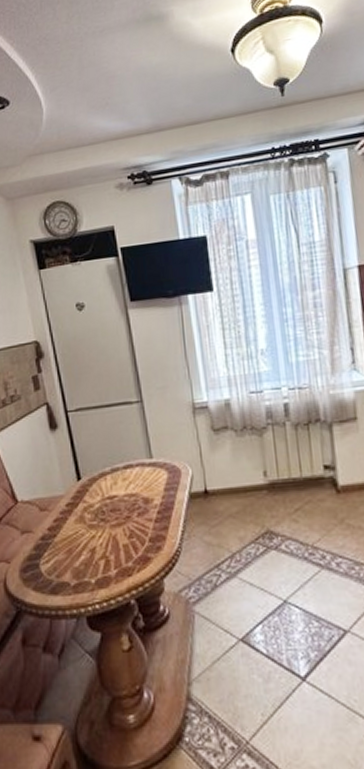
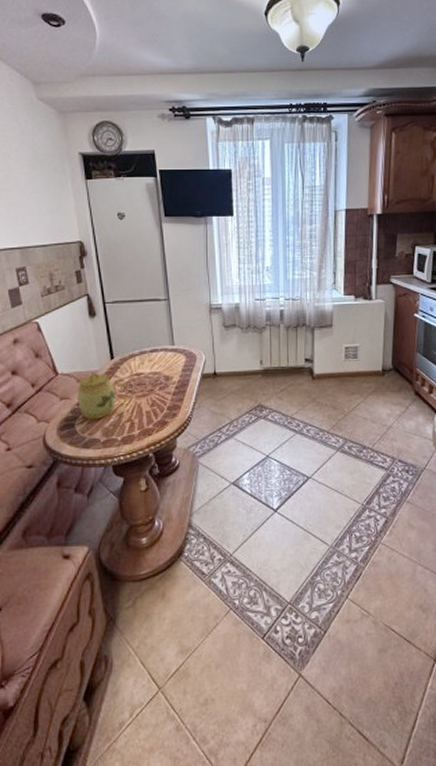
jar: none [40,497,86,558] -> present [78,371,115,420]

